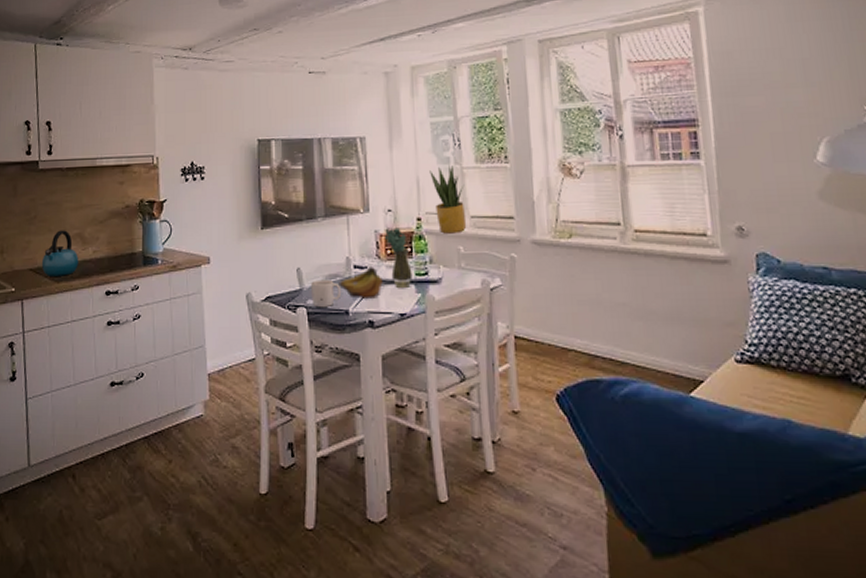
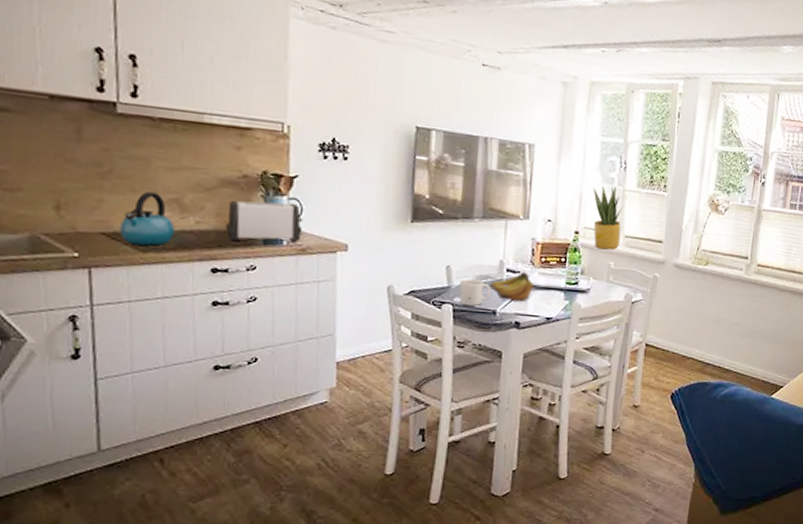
toaster: none [114,225,173,265] -> present [225,200,303,242]
vase: present [384,226,412,288] -> none [540,235,564,294]

